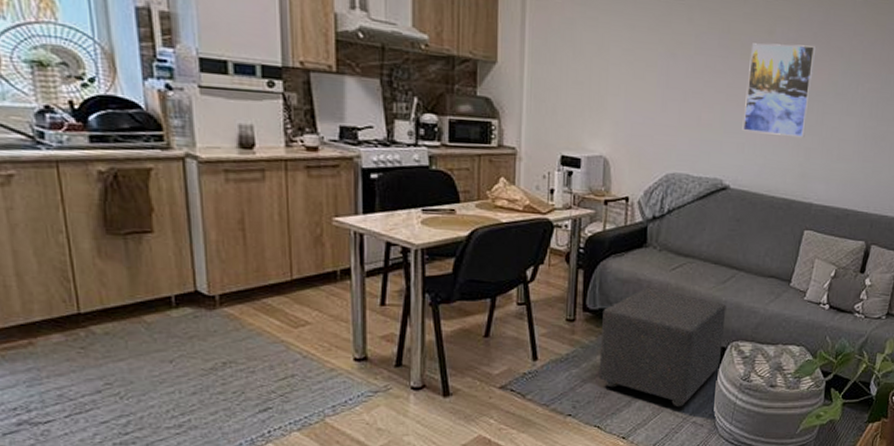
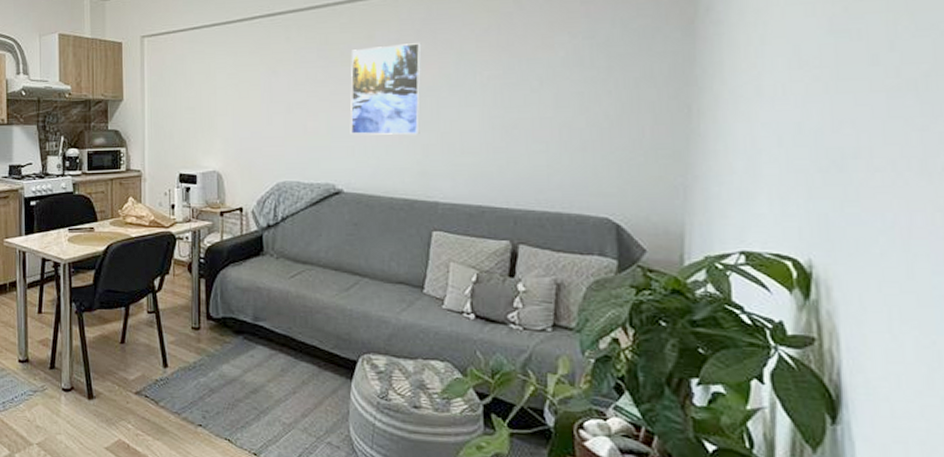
ottoman: present [598,287,727,407] -> none [225,295,353,425]

